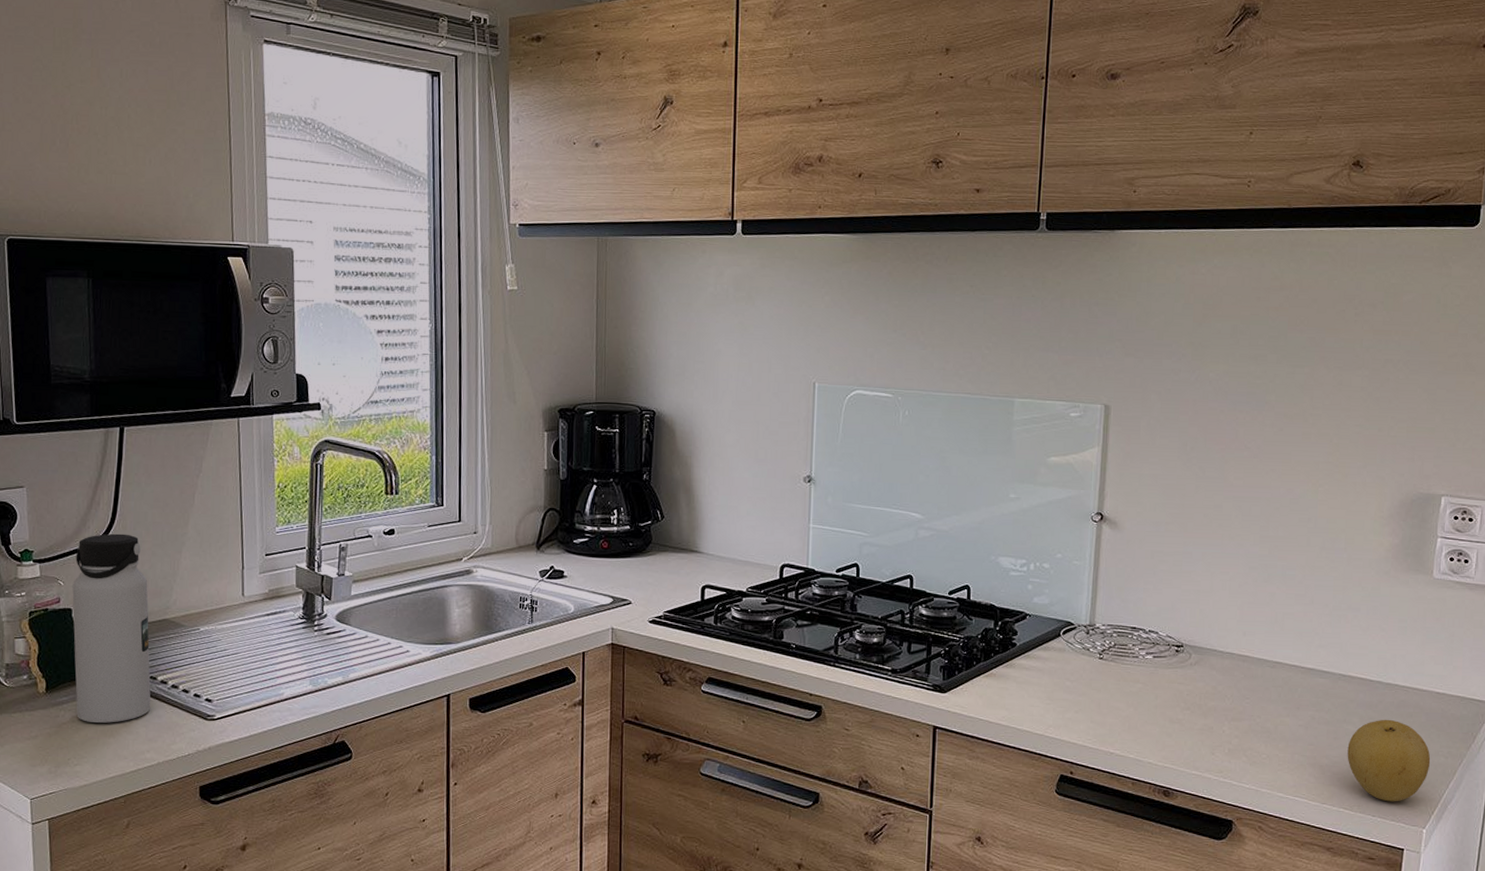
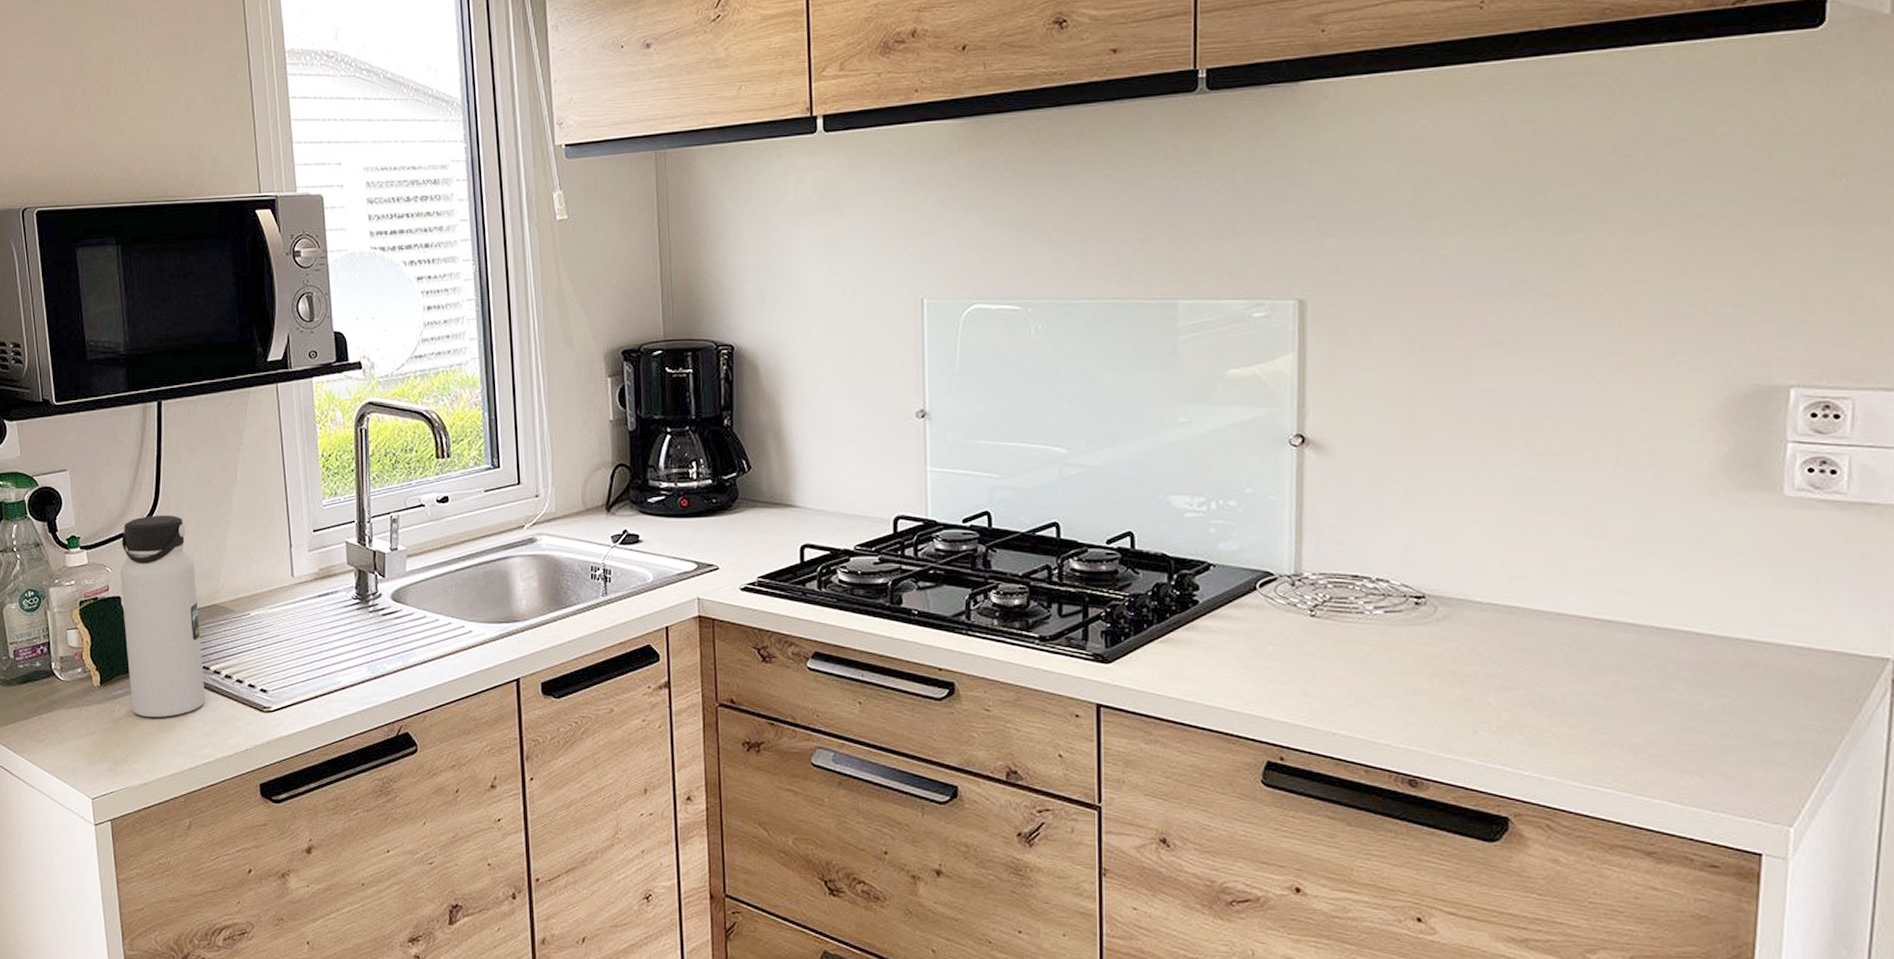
fruit: present [1347,719,1431,802] -> none [1669,683,1796,793]

